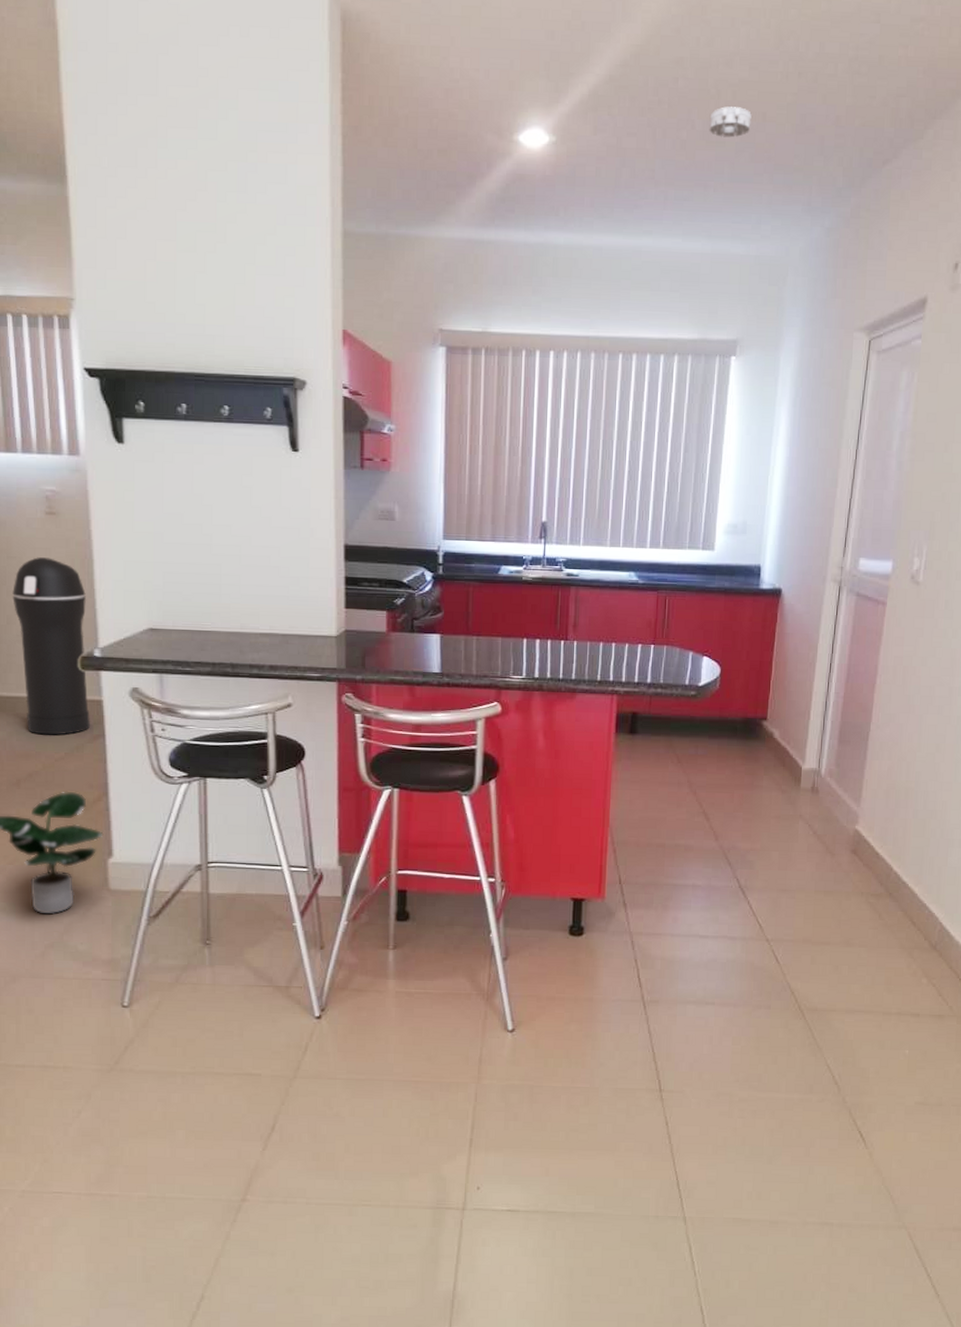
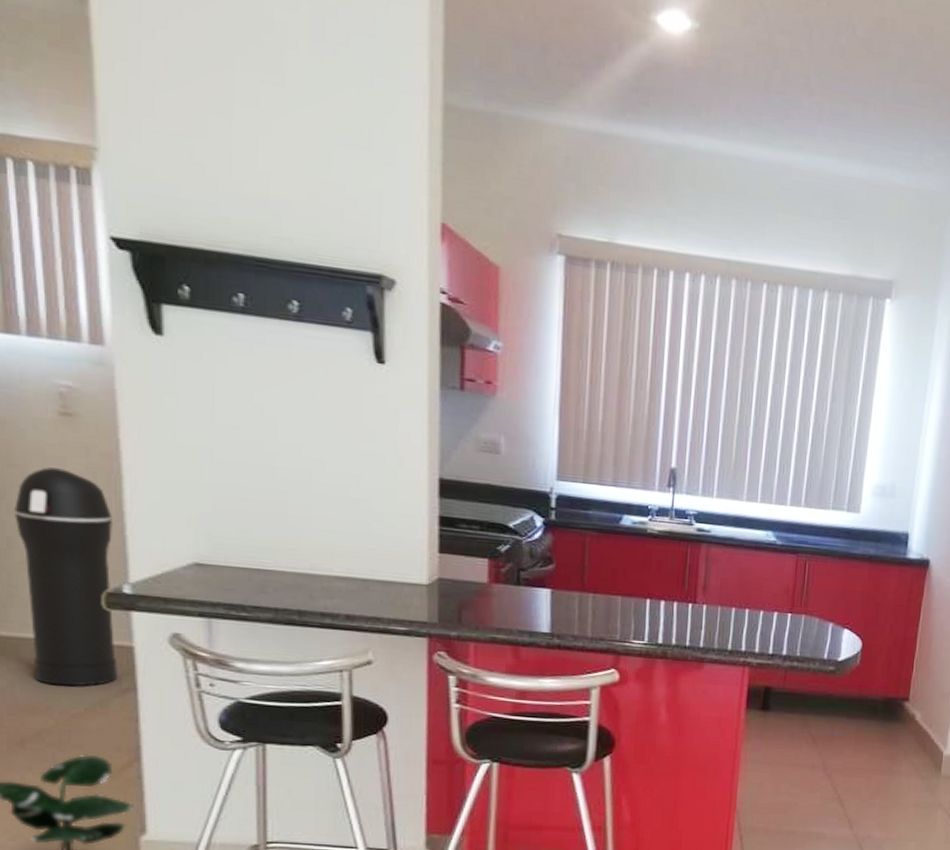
smoke detector: present [709,106,752,138] -> none [871,14,918,51]

